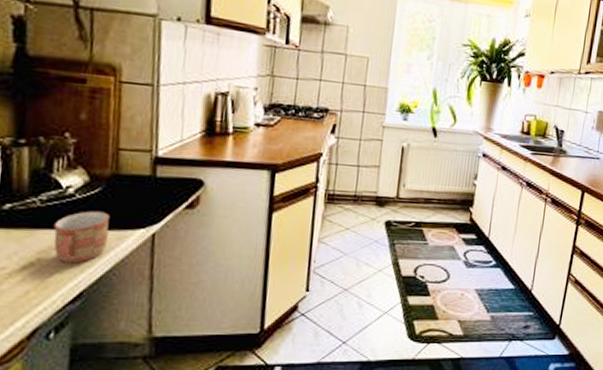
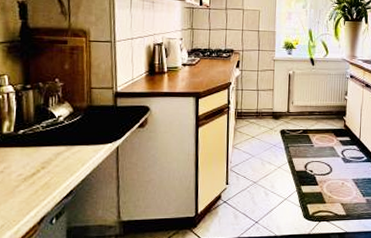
mug: present [53,210,110,263] -> none [51,132,88,170]

